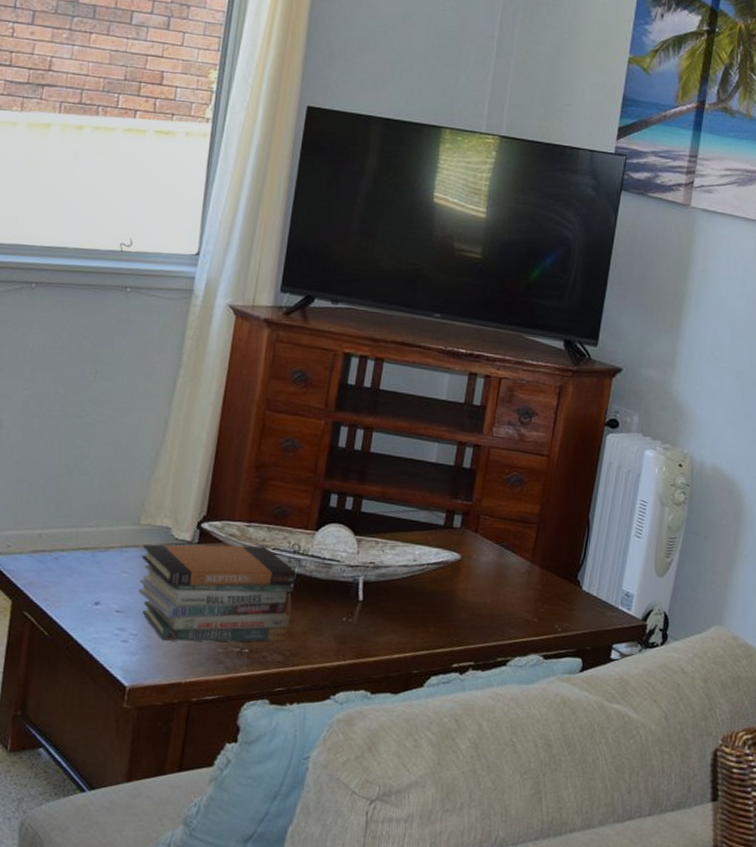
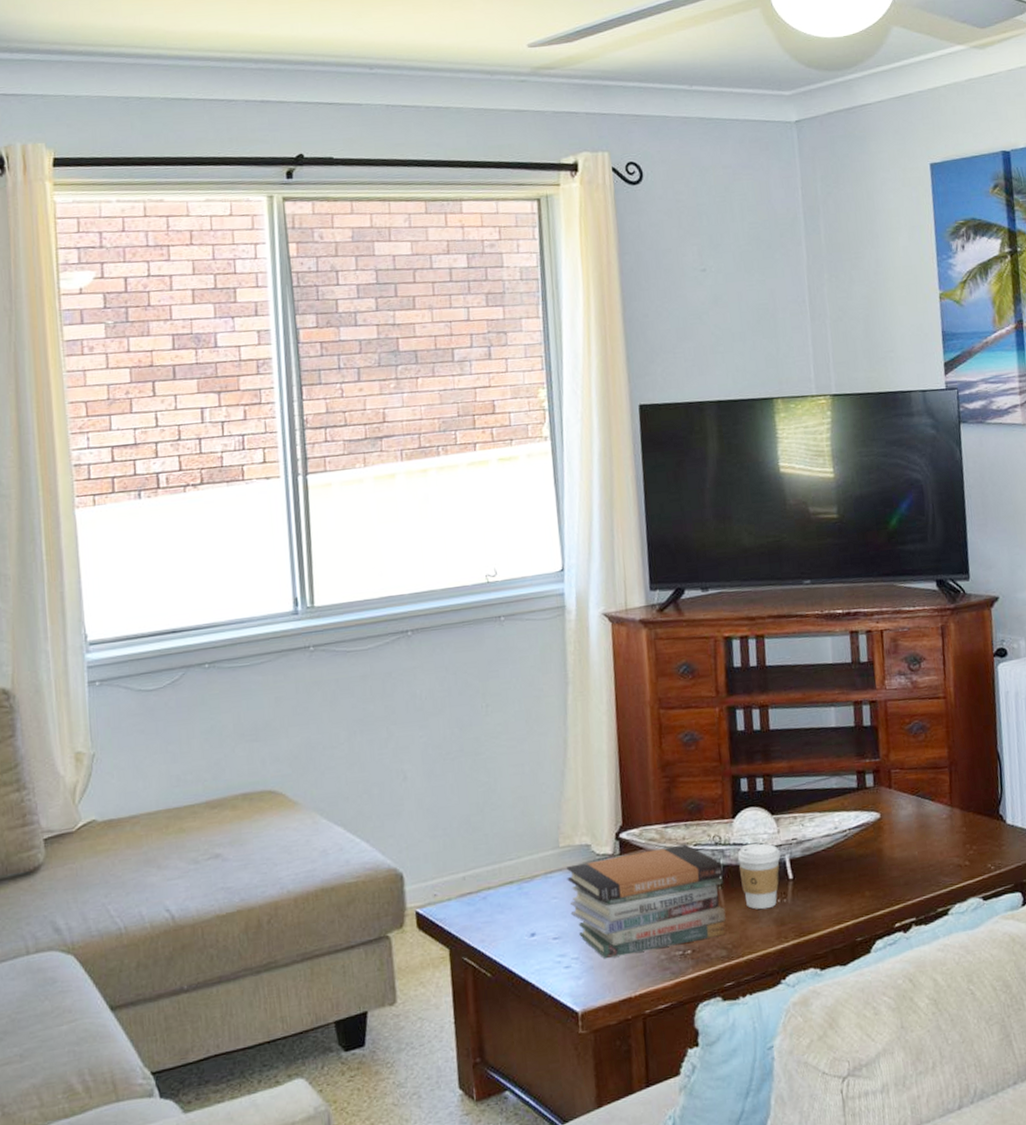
coffee cup: none [311,558,356,625] -> present [737,843,781,910]

